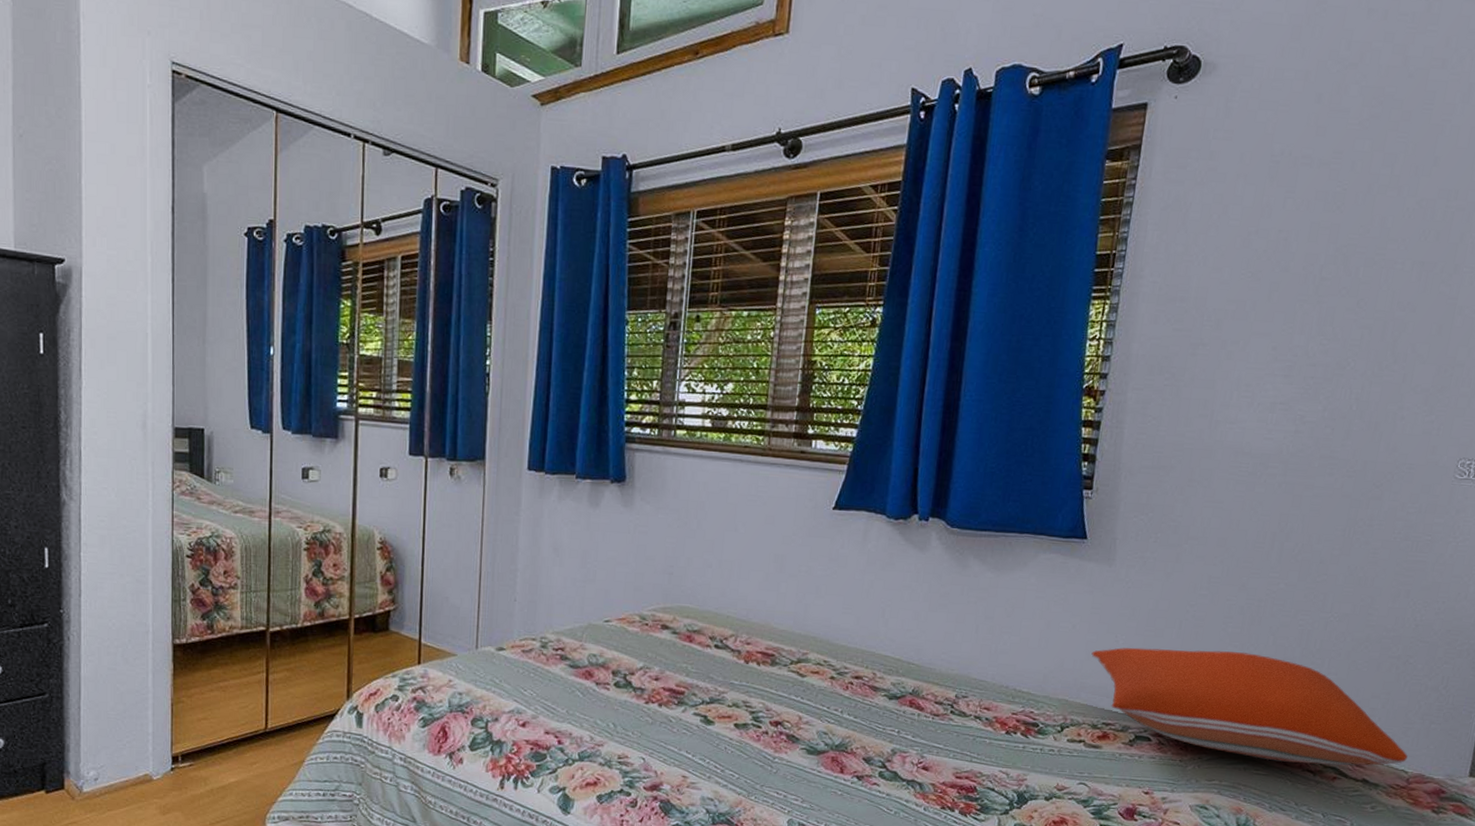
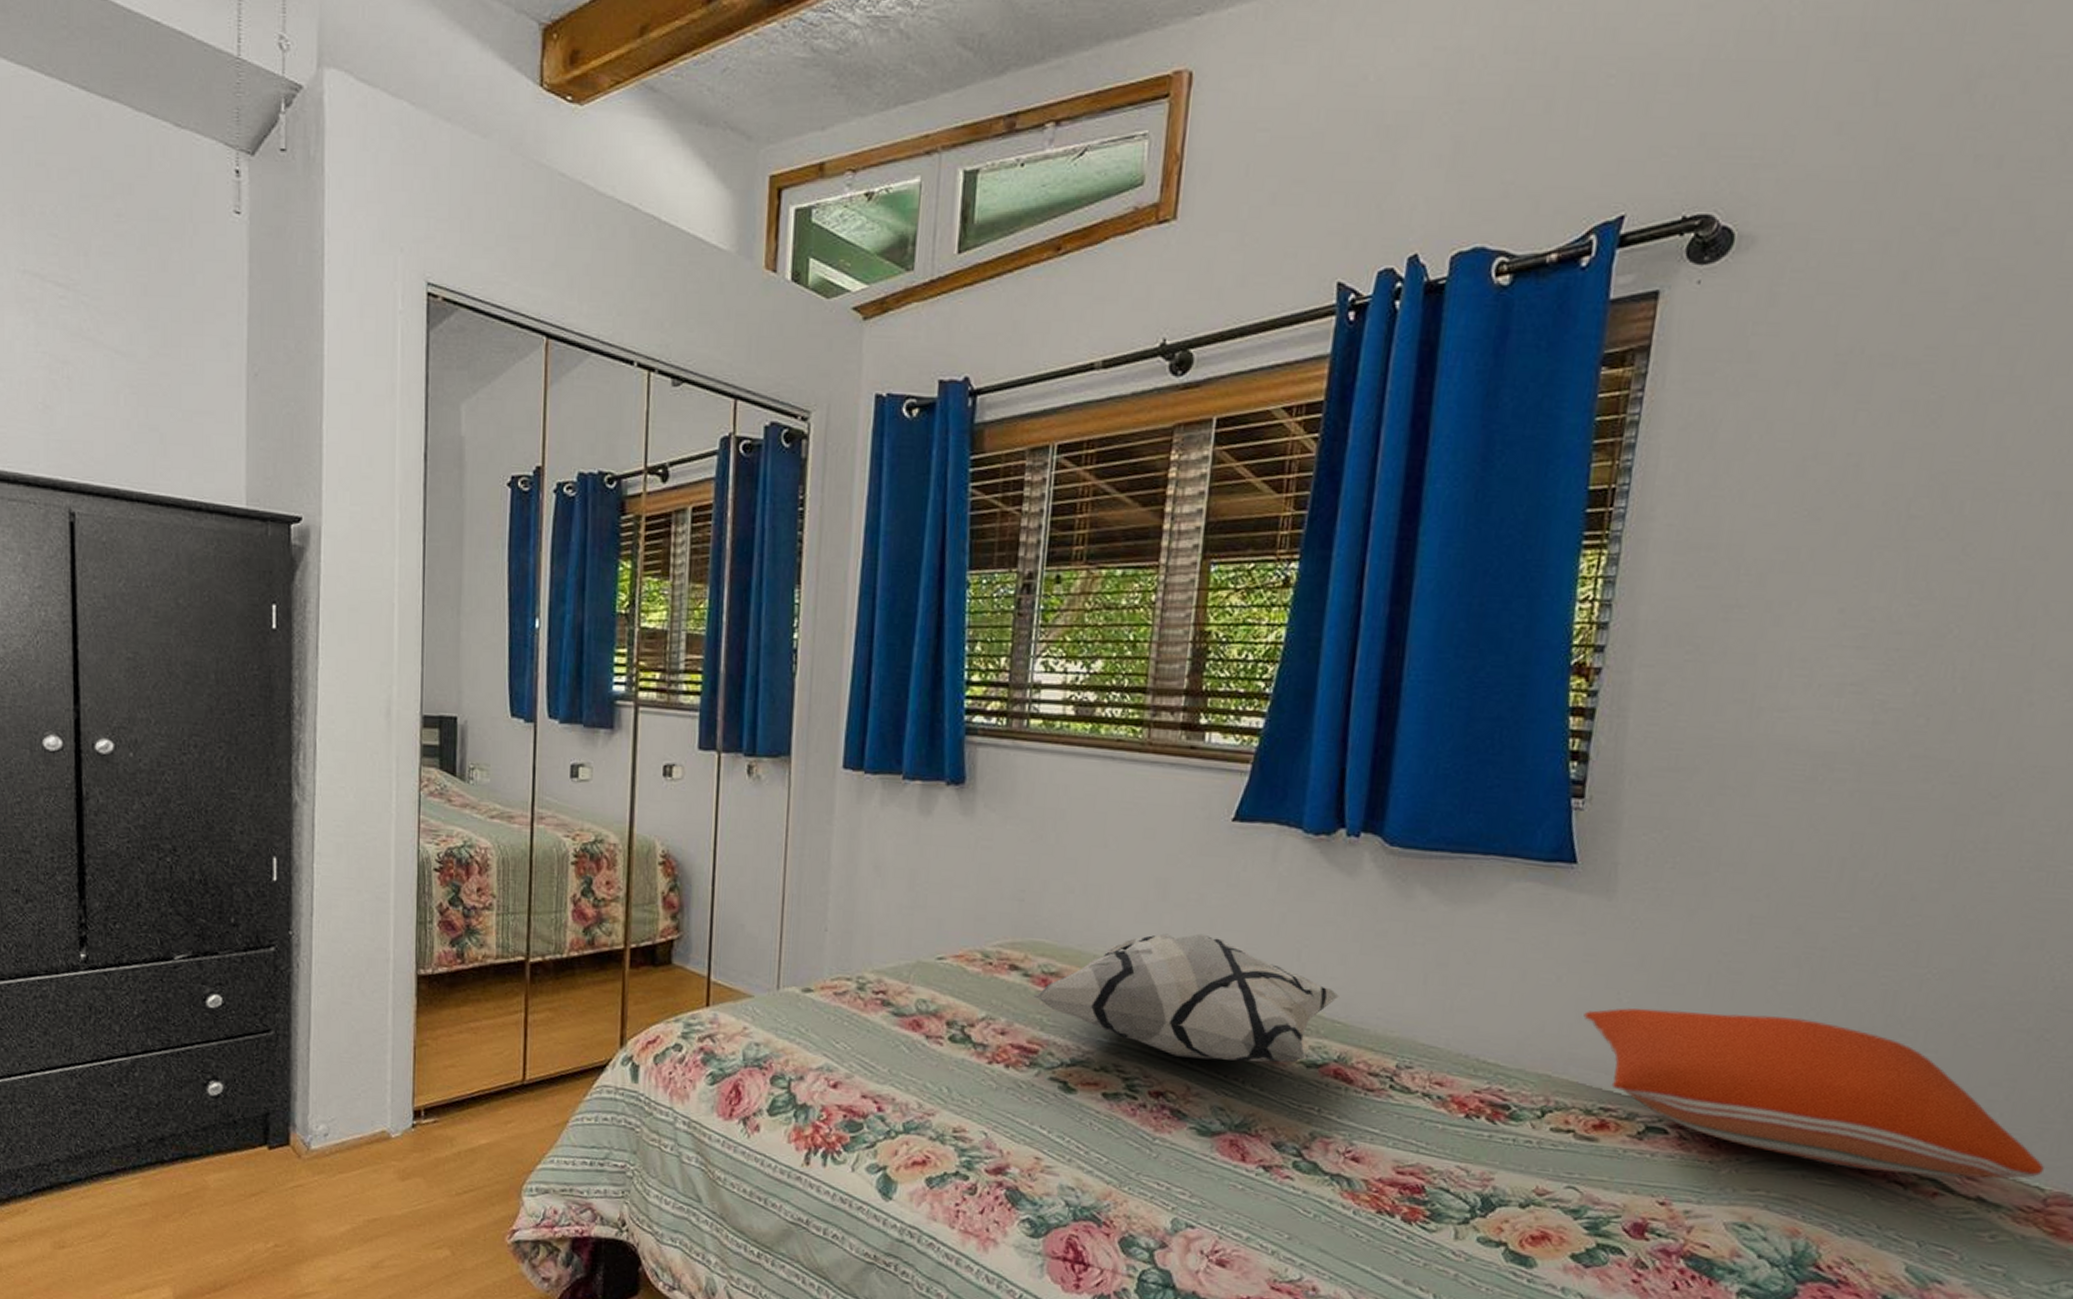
decorative pillow: none [680,597,915,696] -> present [1033,933,1341,1063]

